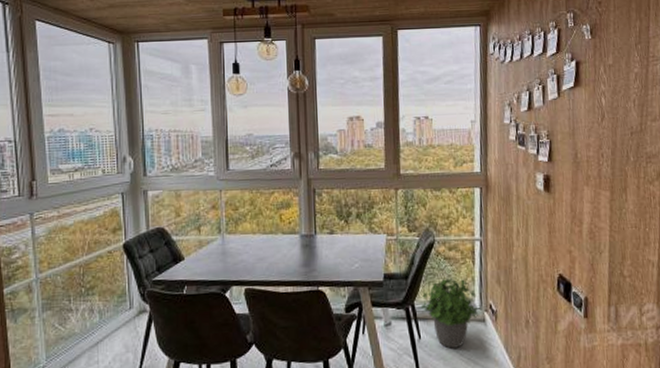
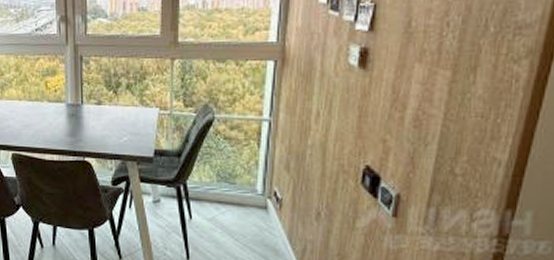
potted plant: present [421,277,479,349] -> none [195,159,261,233]

